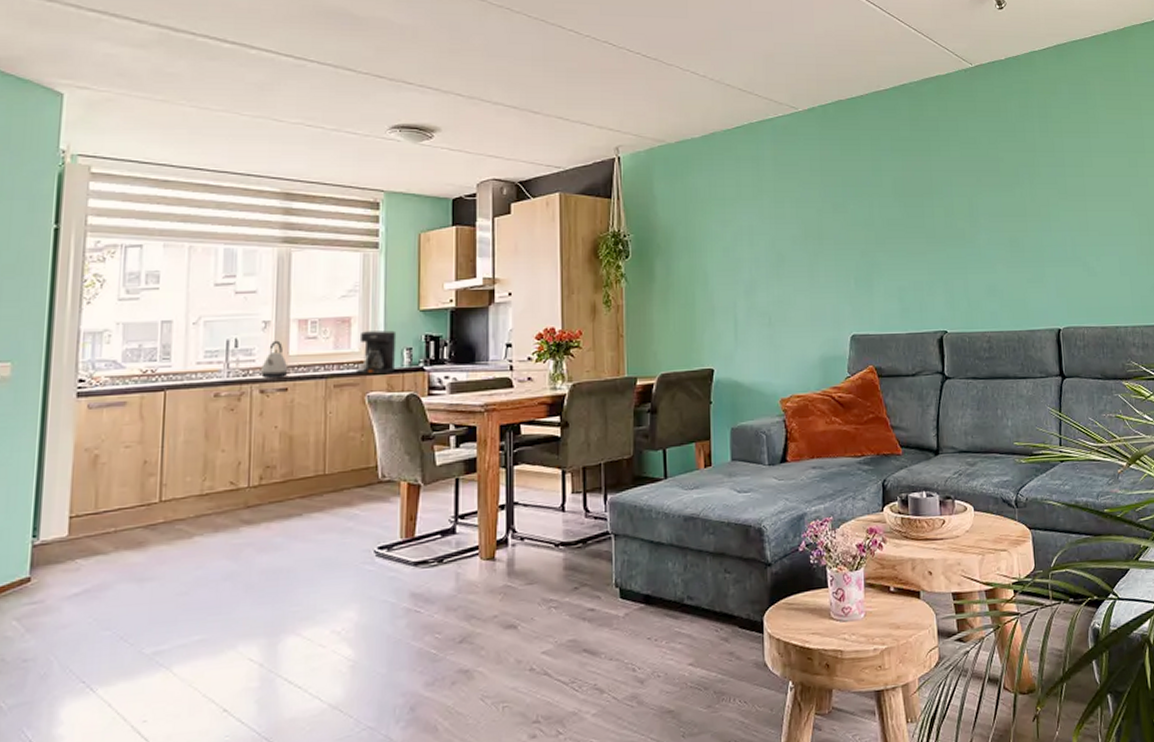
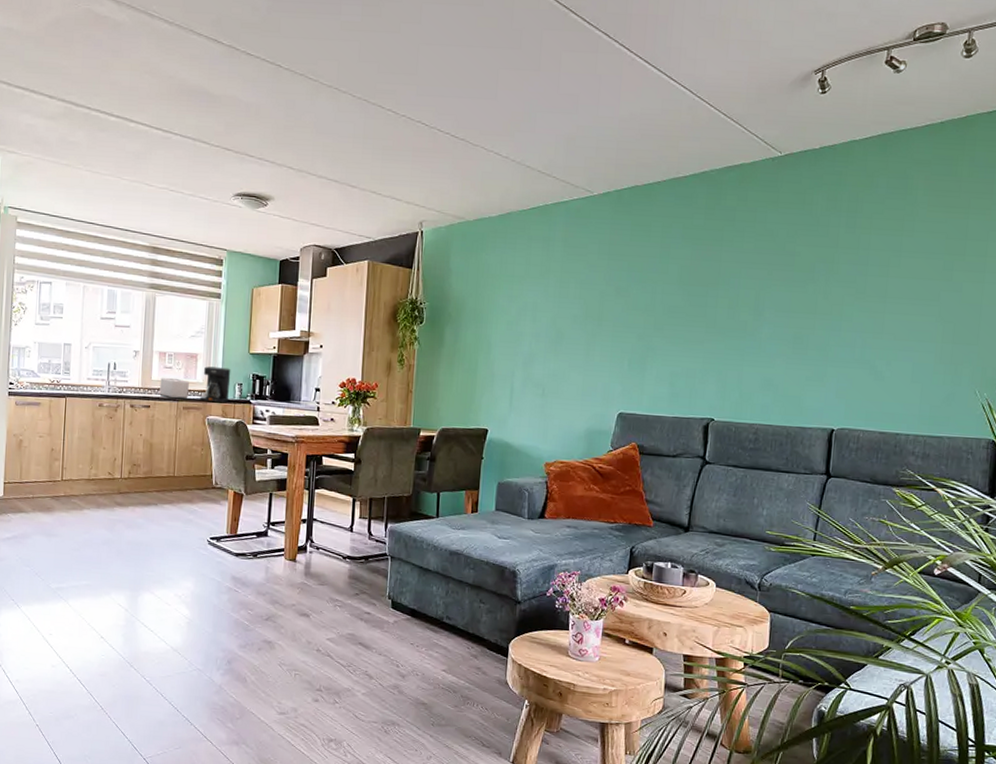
kettle: present [260,340,289,379] -> none [131,367,151,398]
toaster: none [300,349,341,377] -> present [159,377,189,401]

